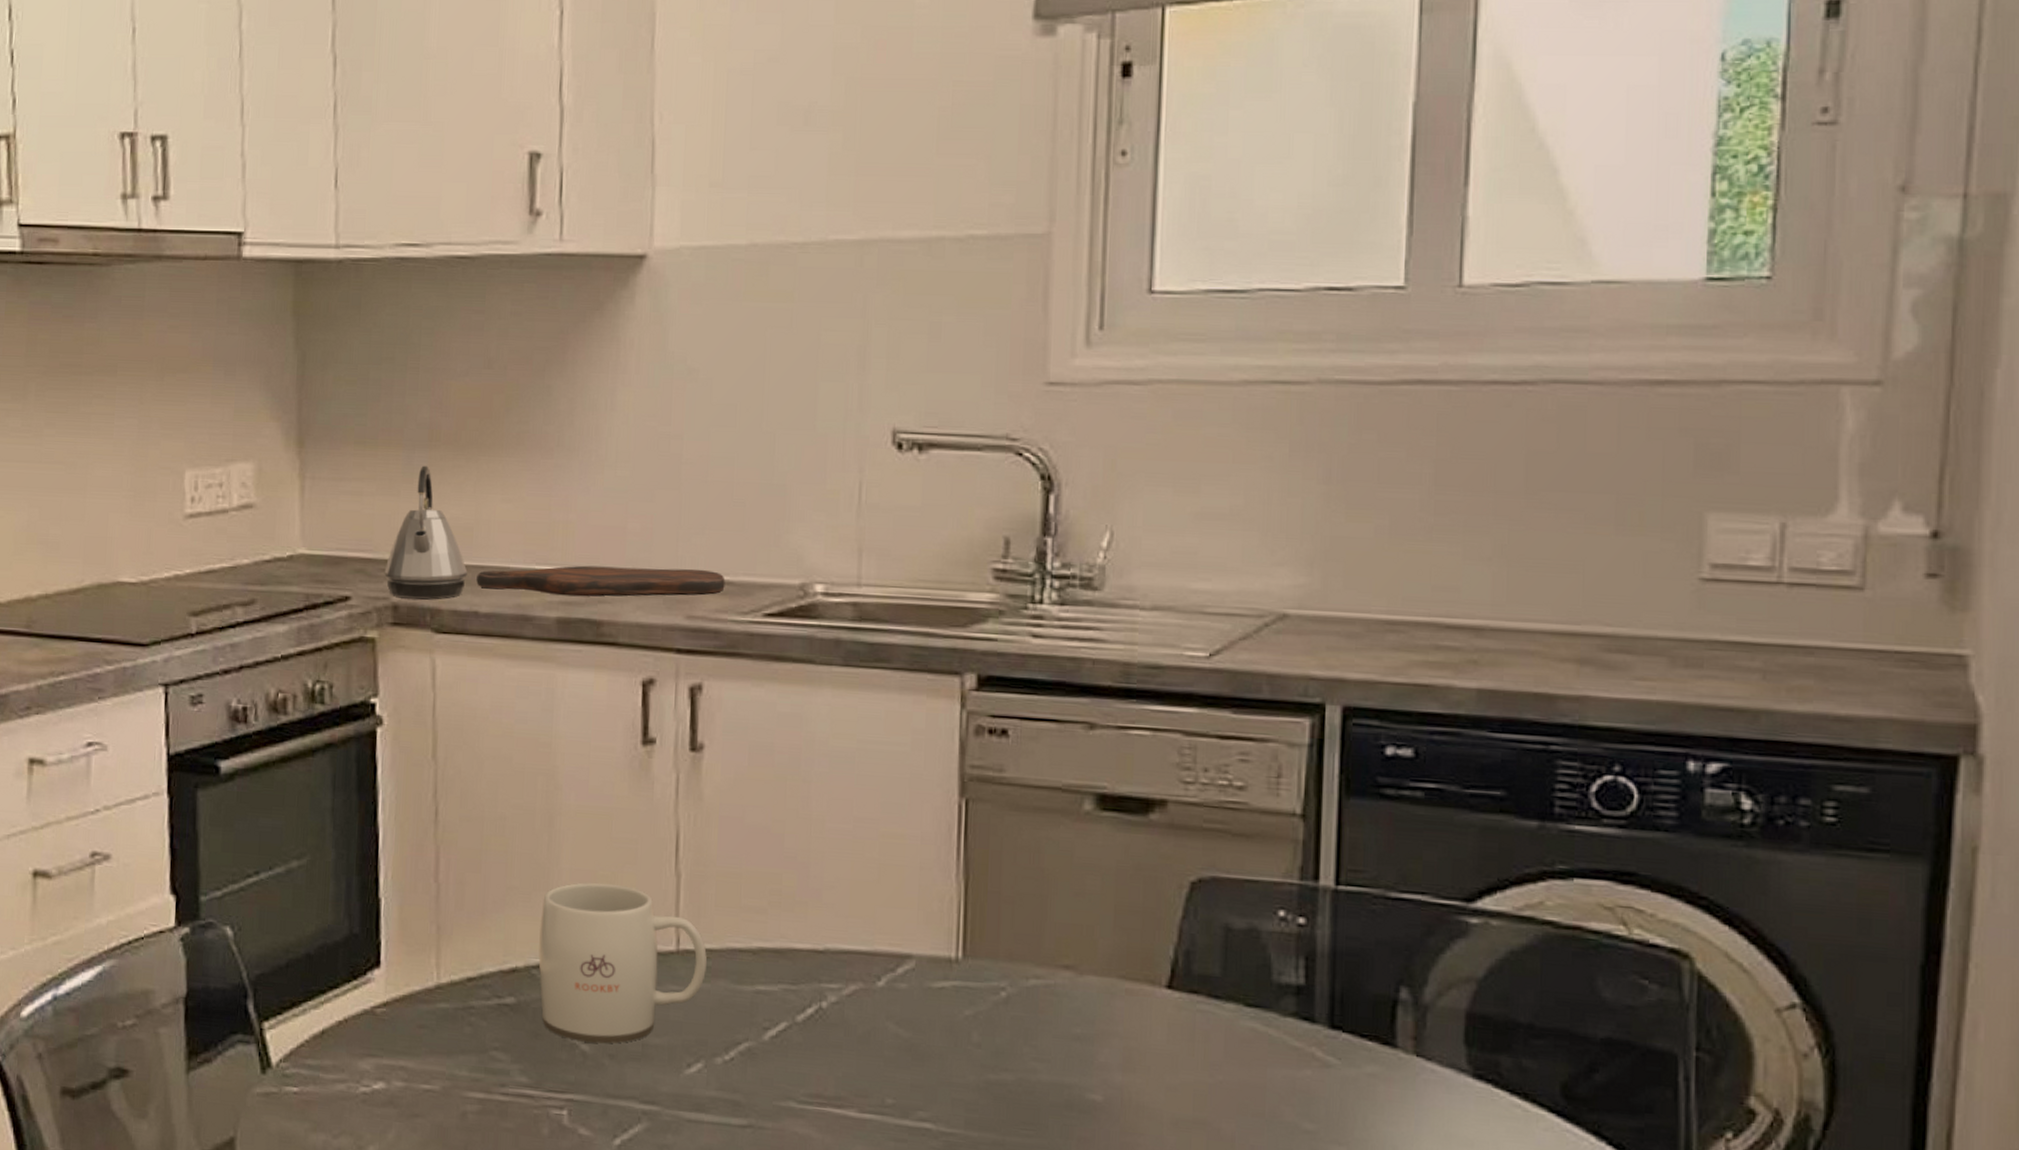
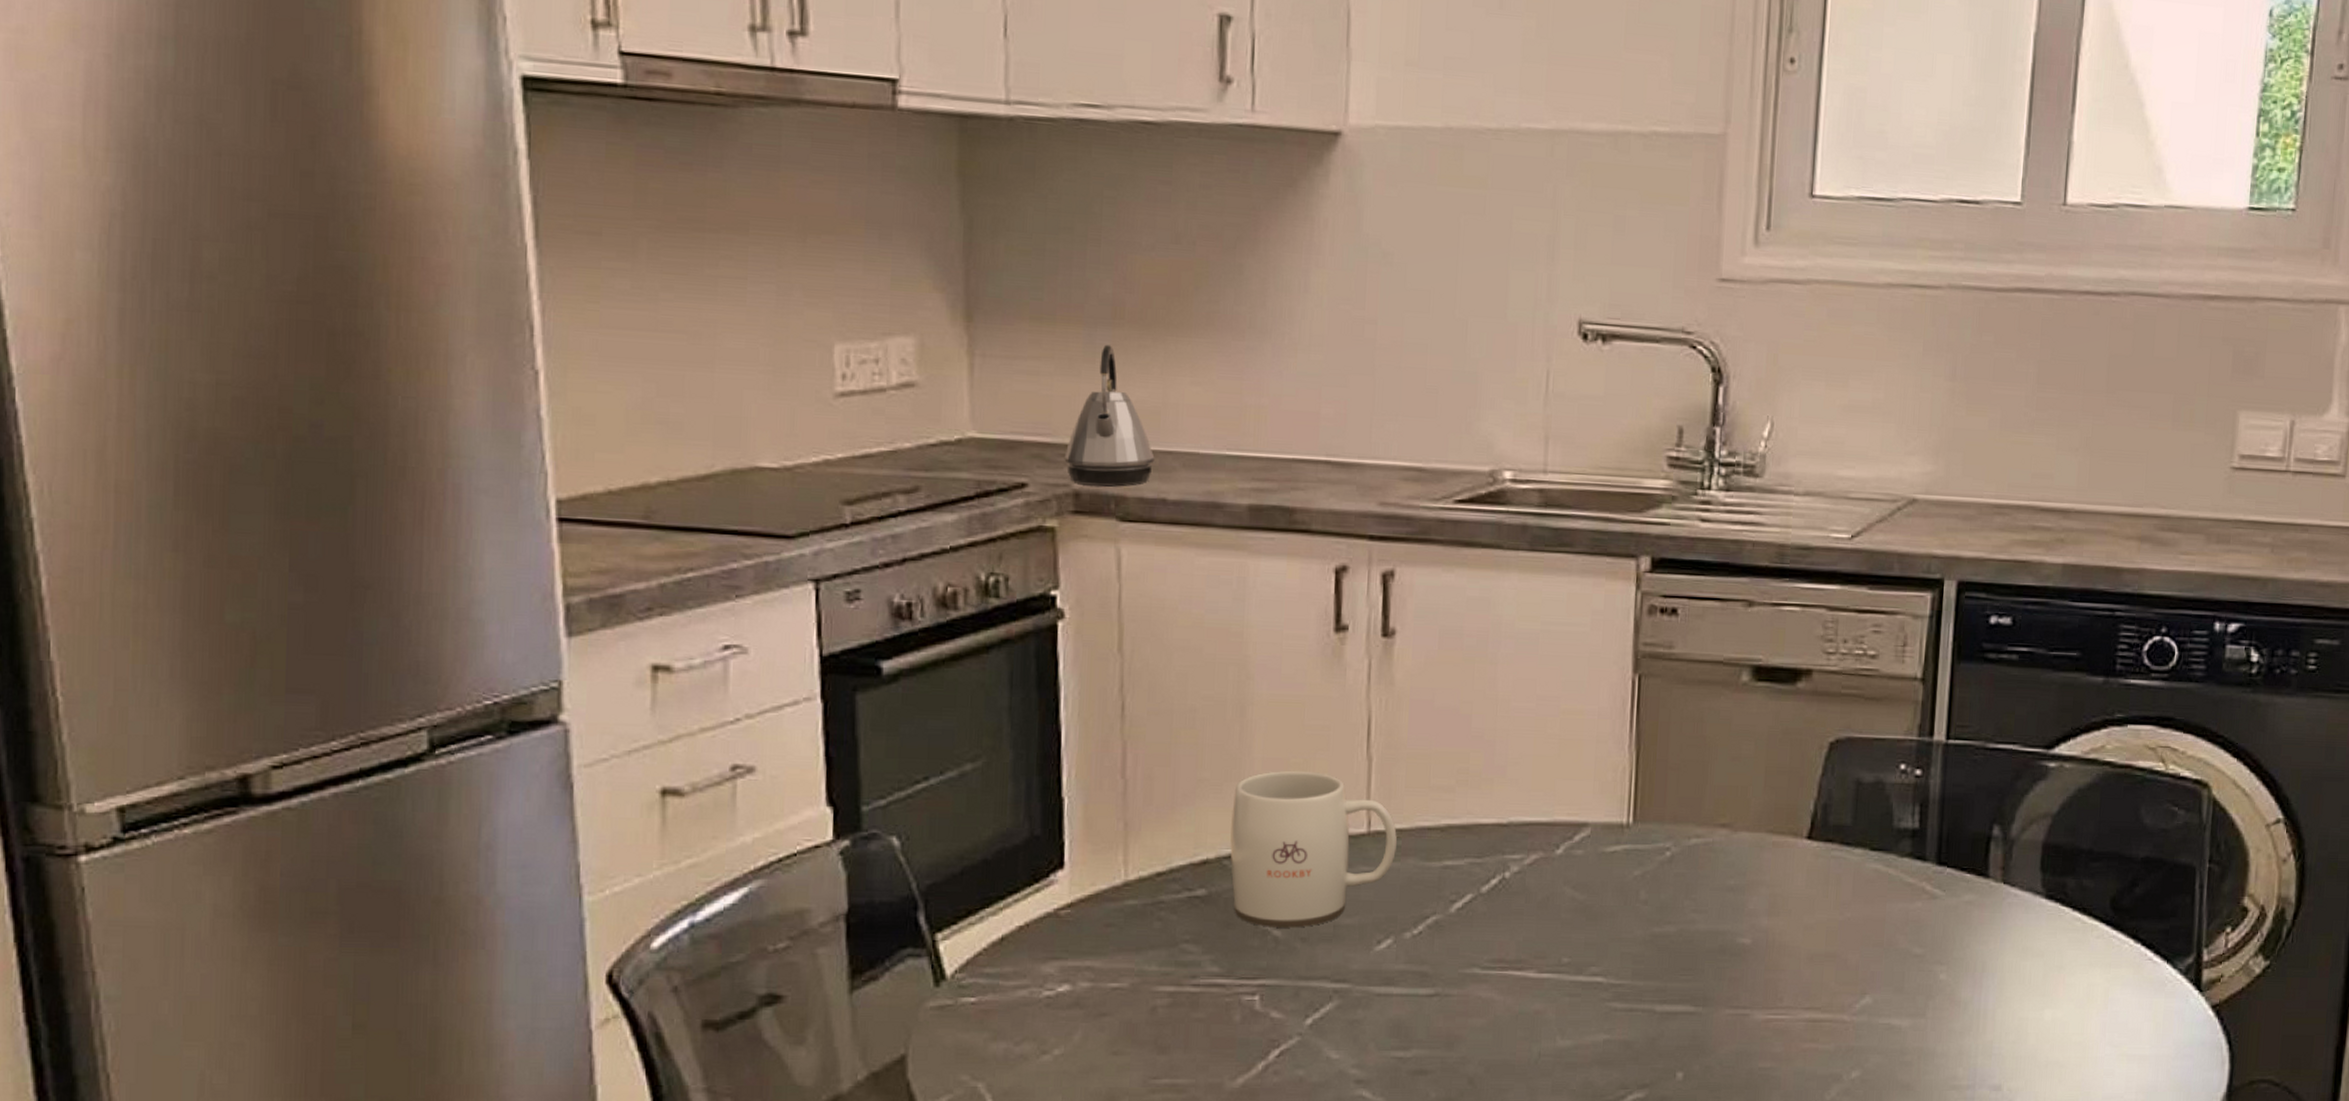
cutting board: present [476,565,725,597] -> none [1164,451,1418,483]

